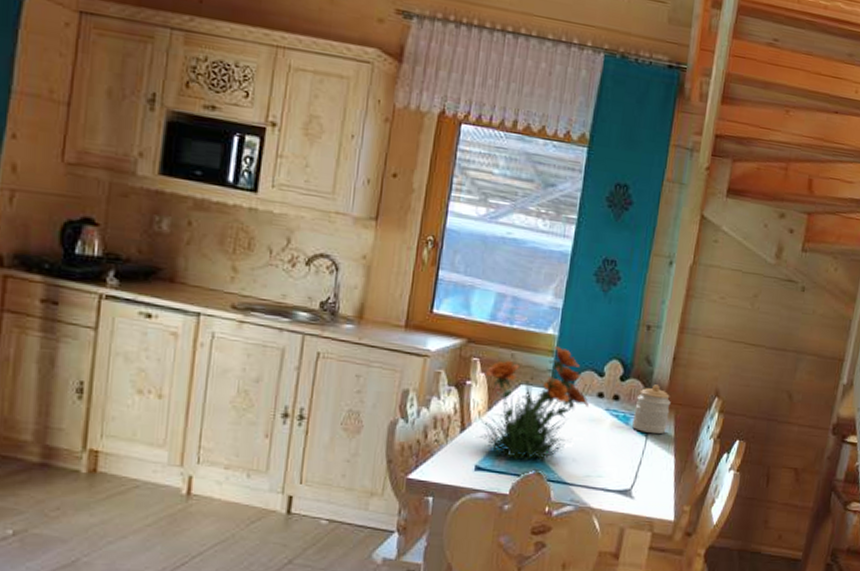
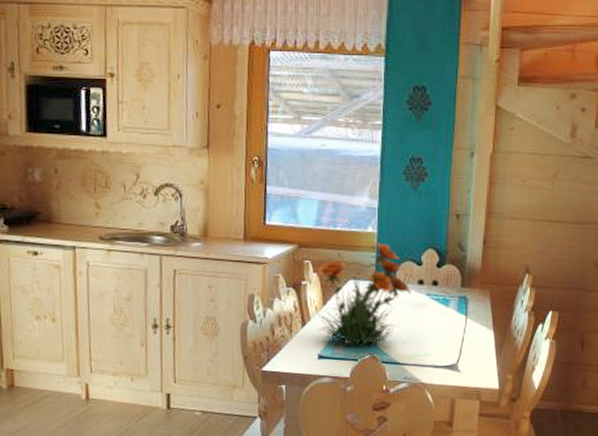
jar: present [631,384,671,435] -> none [451,268,485,313]

